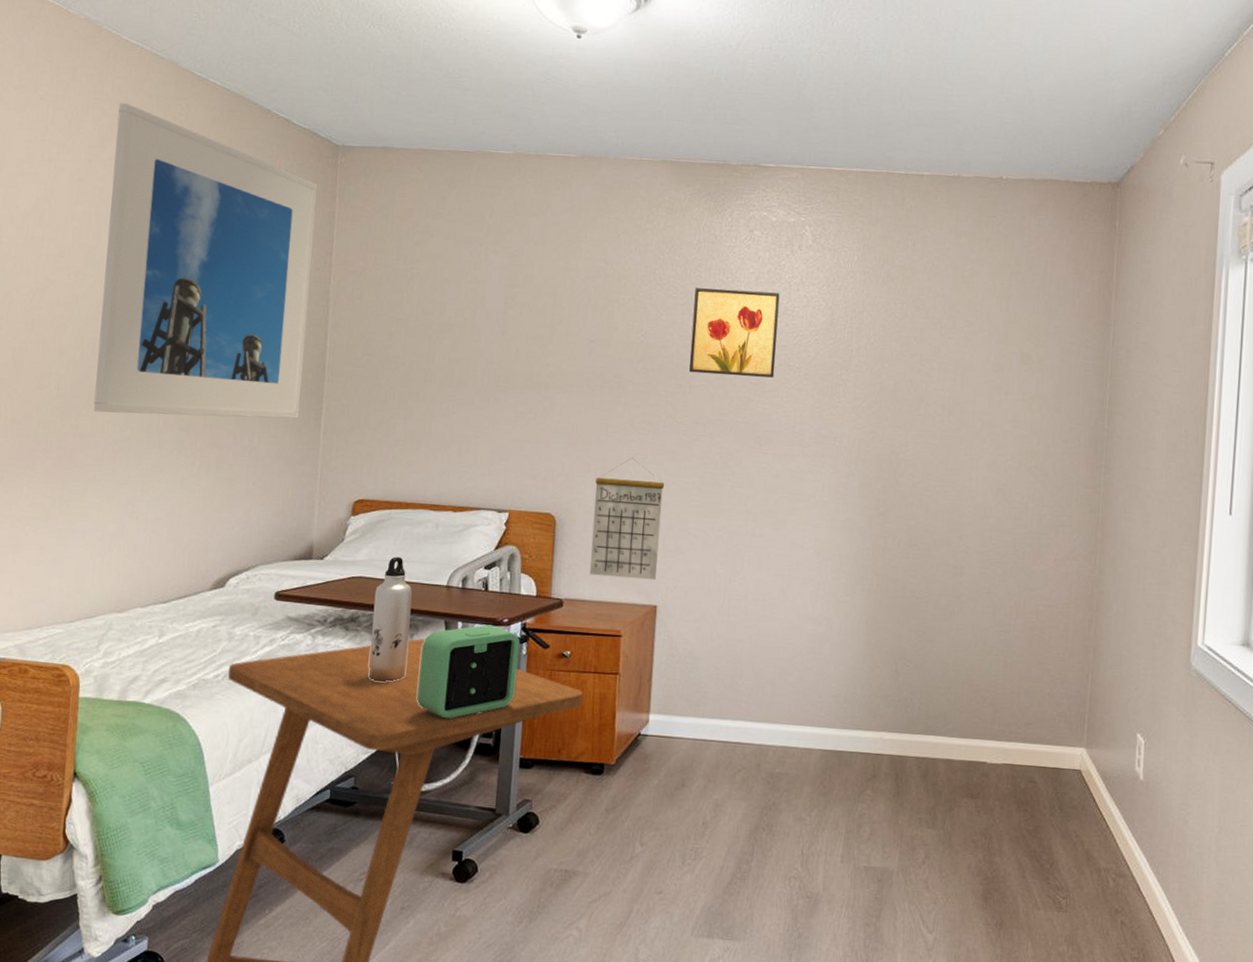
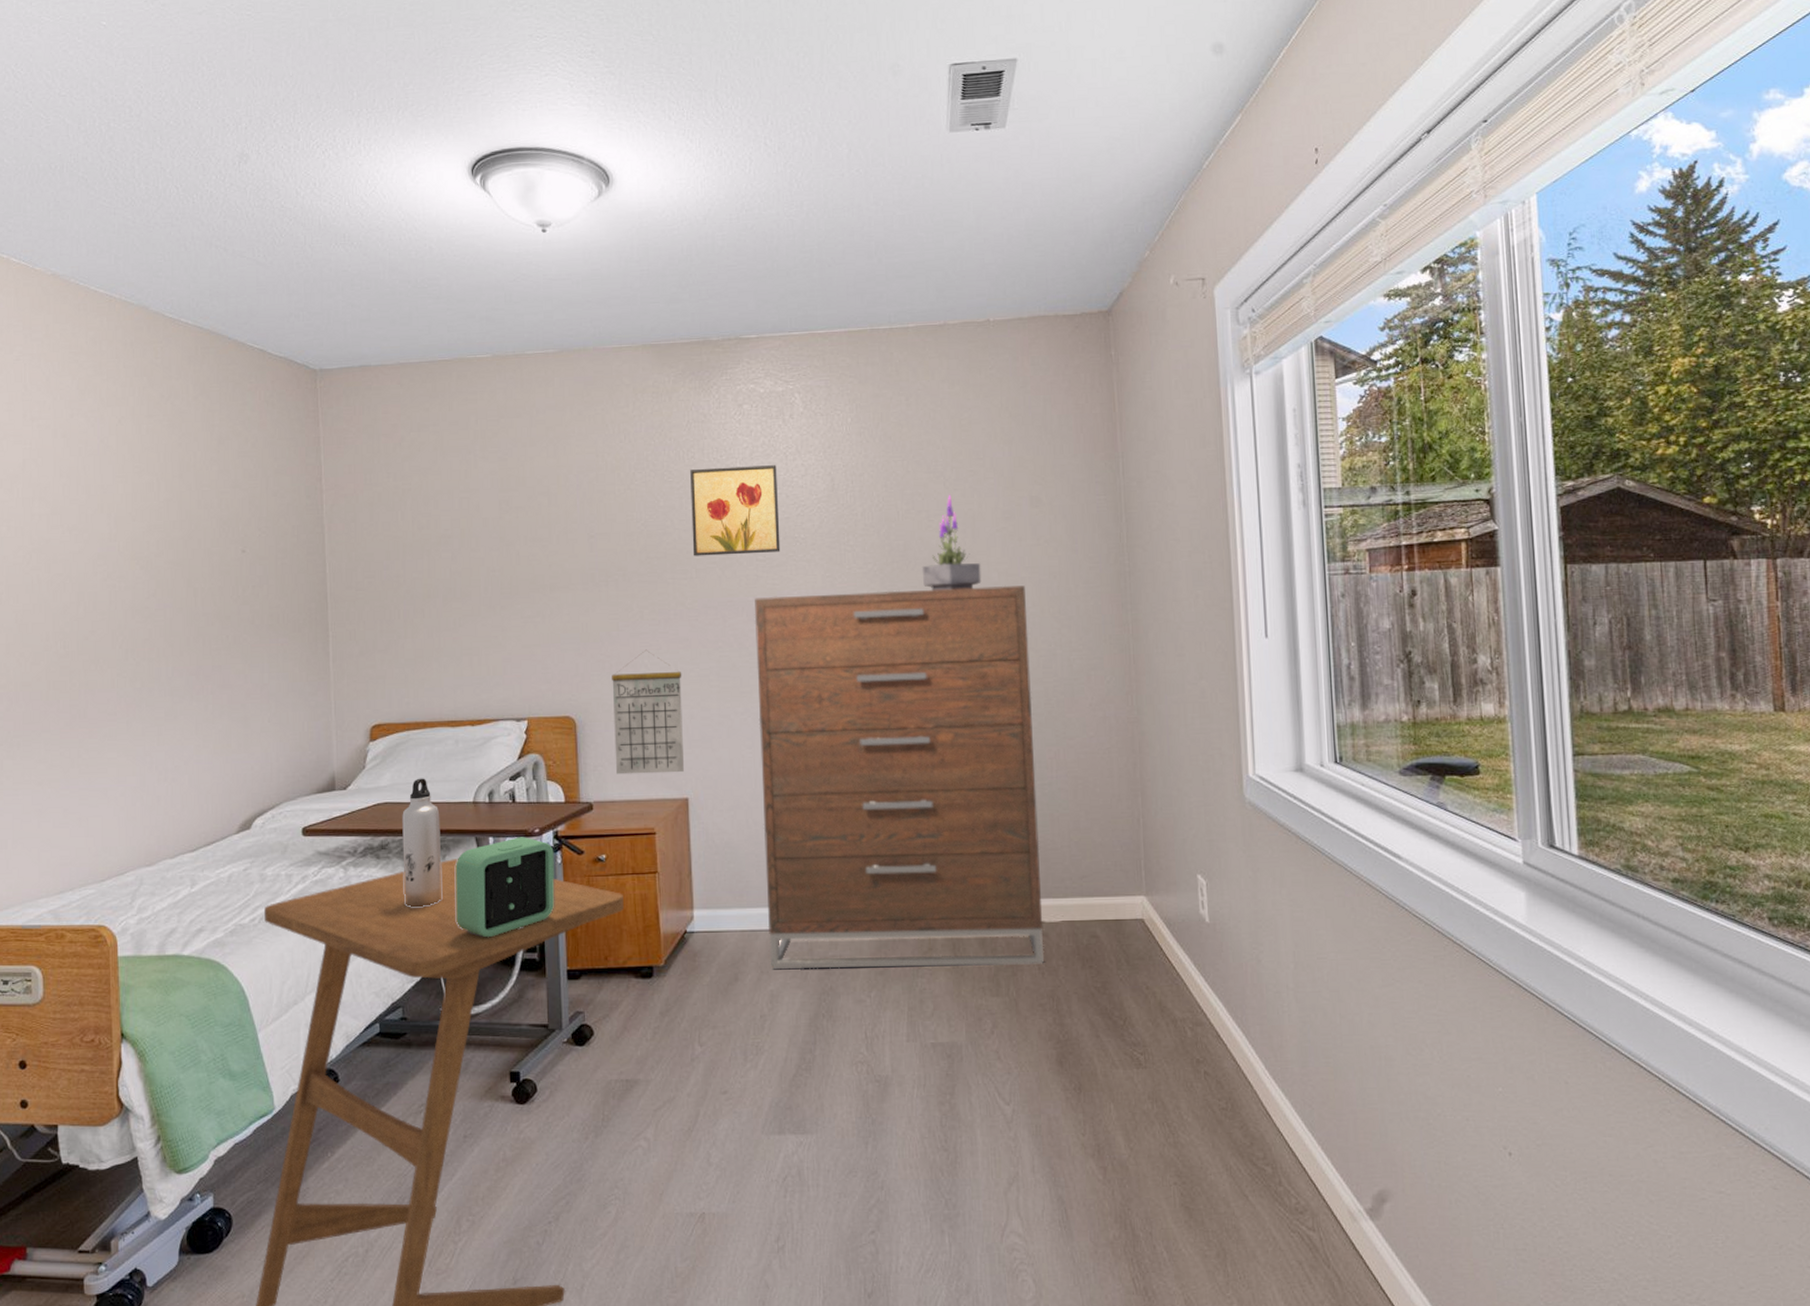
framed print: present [93,103,318,419] -> none [95,354,306,667]
dresser: none [718,419,1006,803] -> present [754,585,1044,969]
potted plant: none [908,342,966,435] -> present [922,495,982,591]

